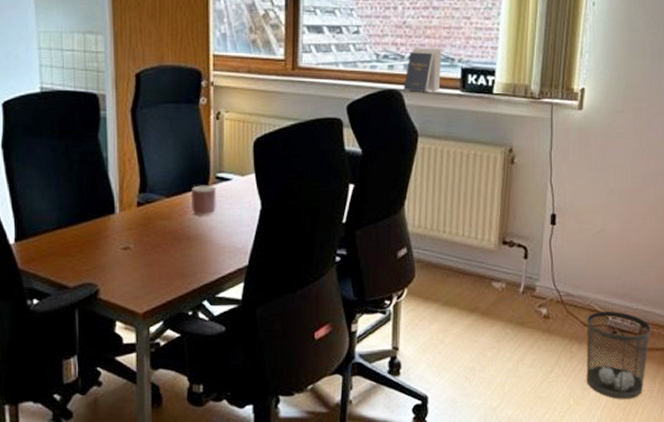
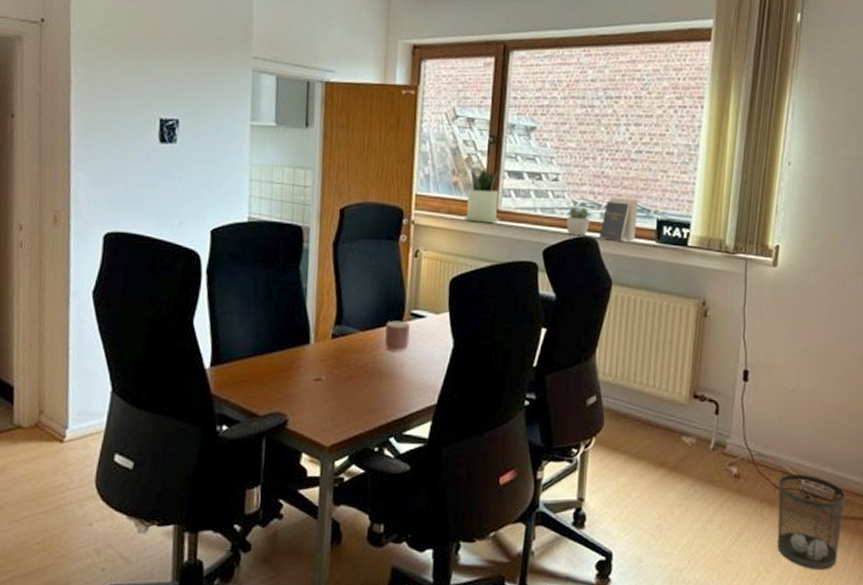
planter: none [264,23,302,81] -> present [463,167,500,223]
succulent plant: none [369,59,393,88] -> present [566,207,590,236]

